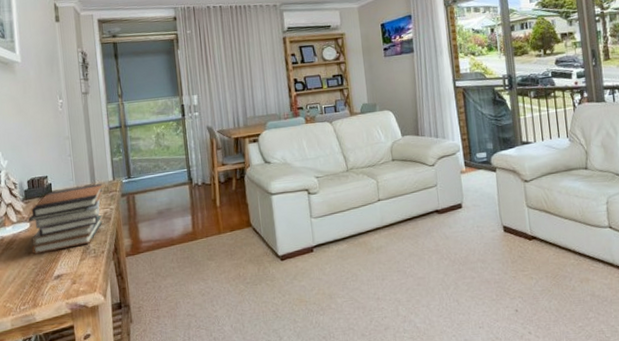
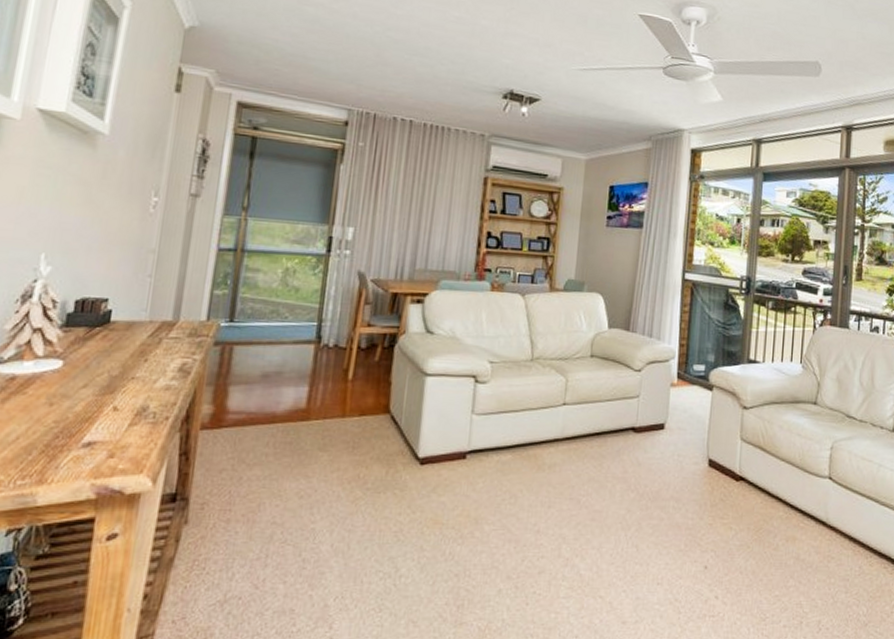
book stack: present [29,183,103,255] -> none [56,321,190,408]

